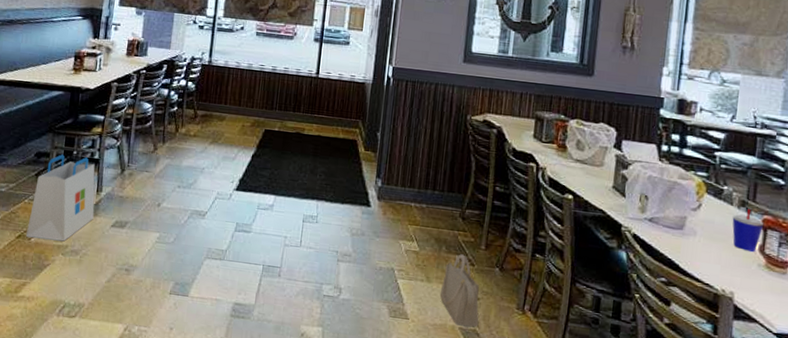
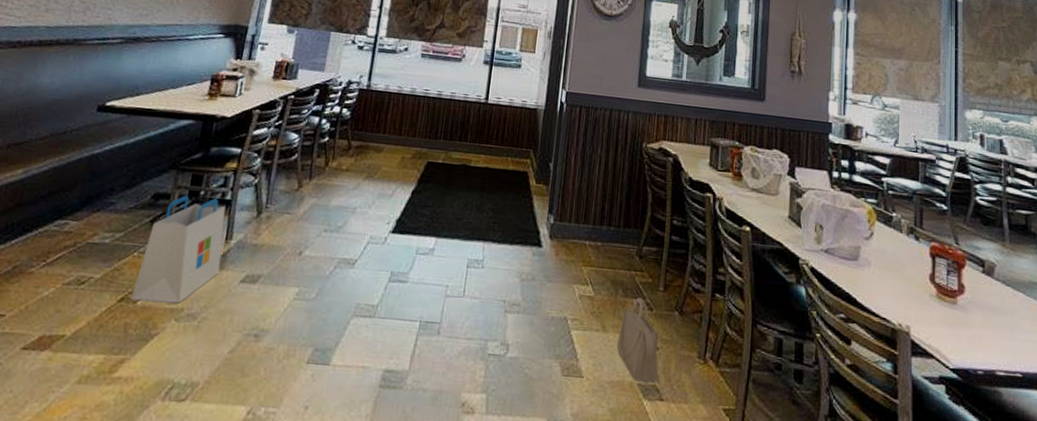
beverage cup: present [732,208,764,252] -> none [903,235,932,281]

